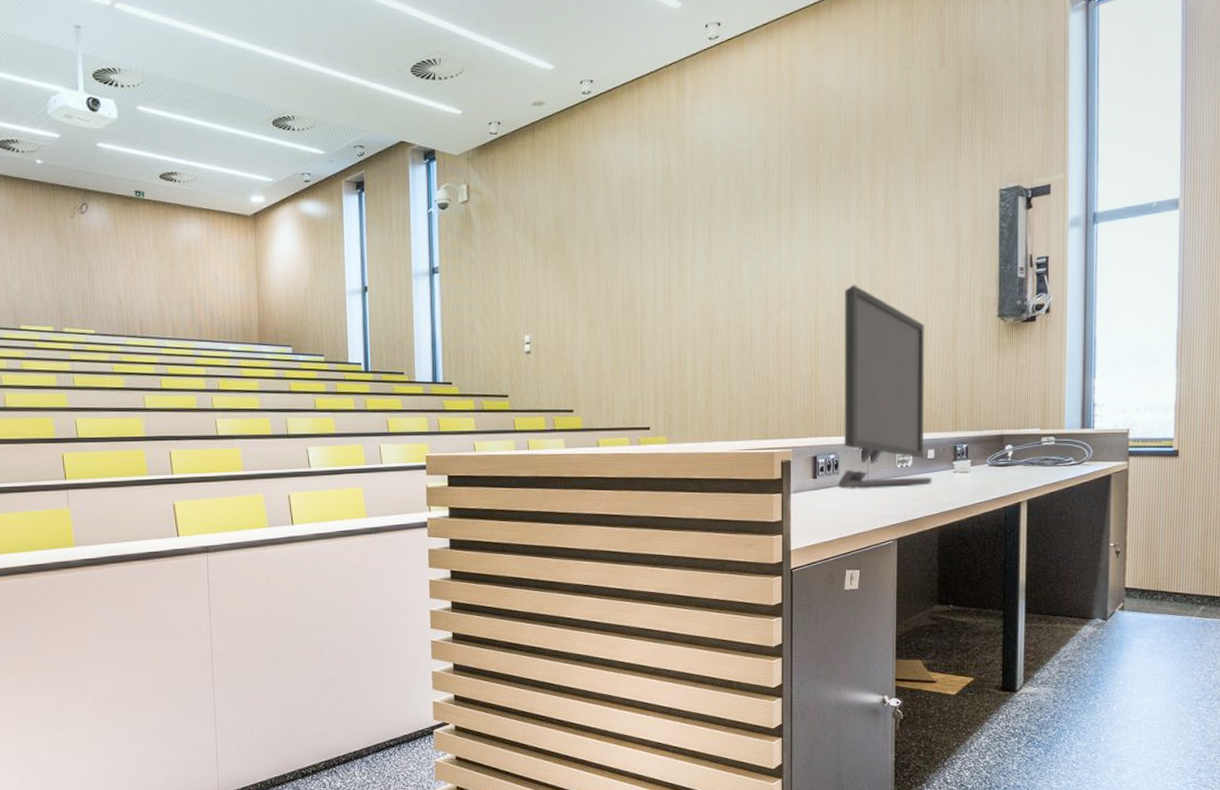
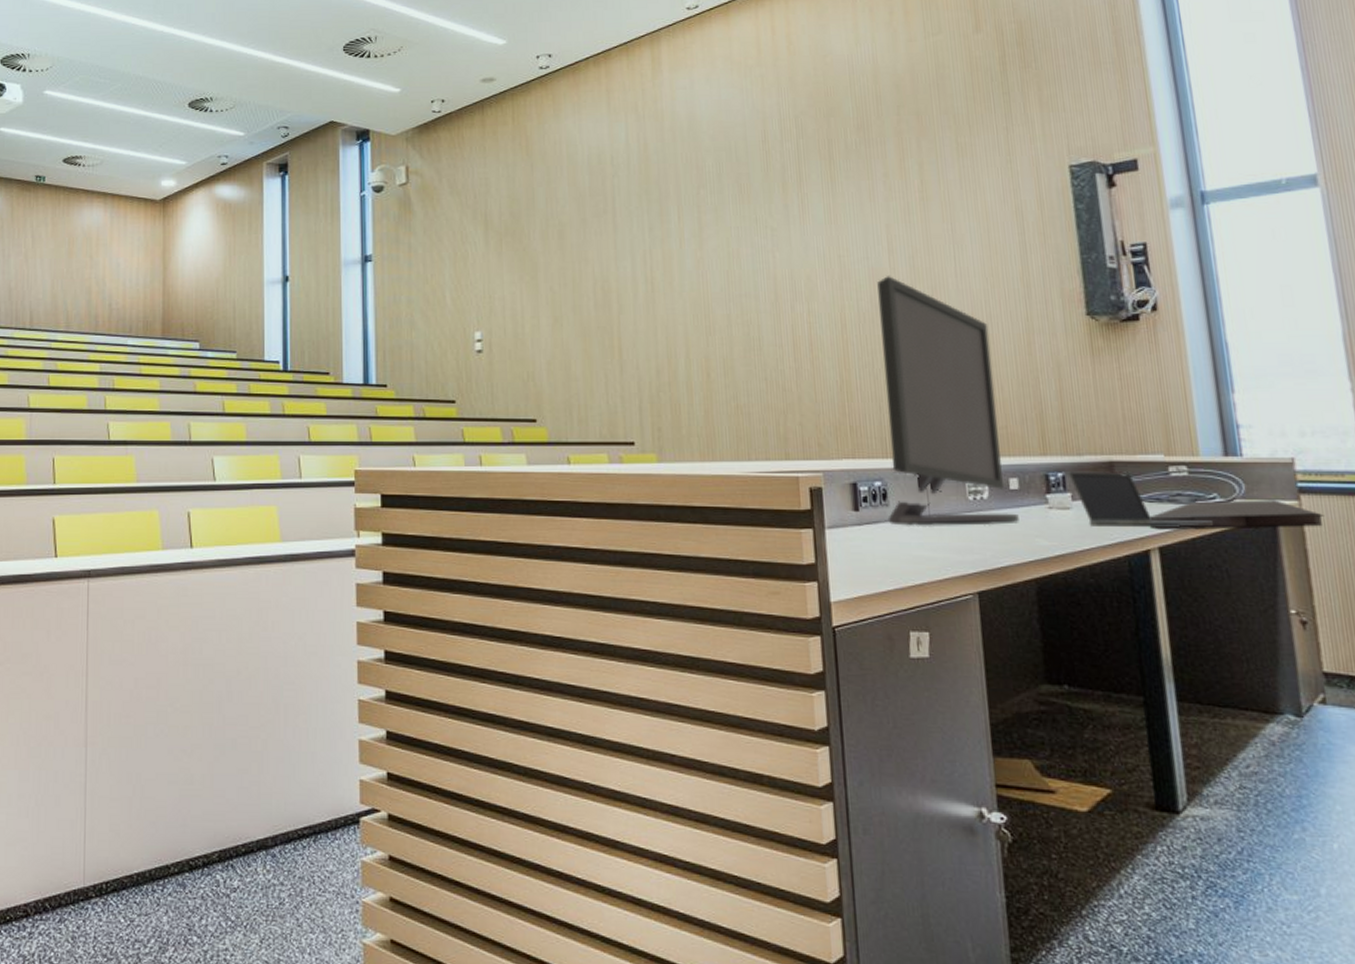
laptop computer: none [970,443,1068,486] -> present [1067,471,1214,528]
papers: none [1023,461,1143,487] -> present [1149,500,1324,530]

